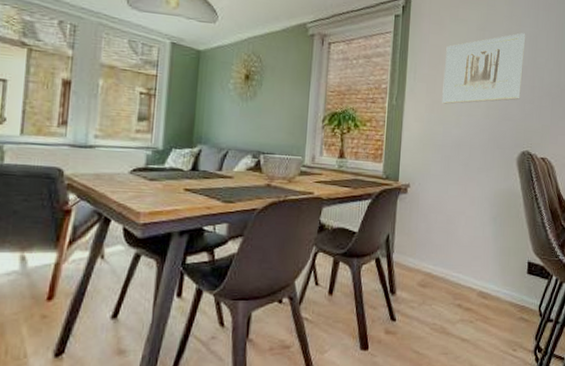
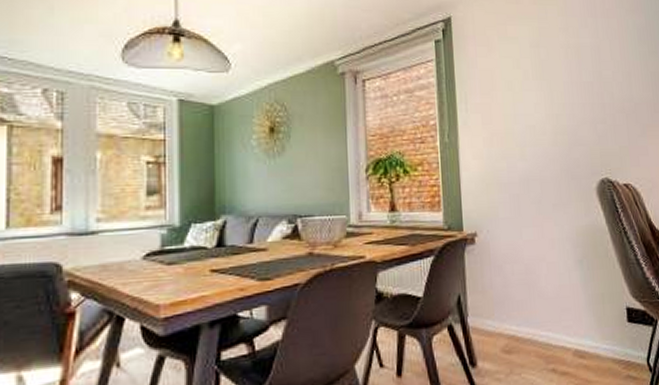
wall art: present [442,33,526,104] -> none [498,45,590,135]

